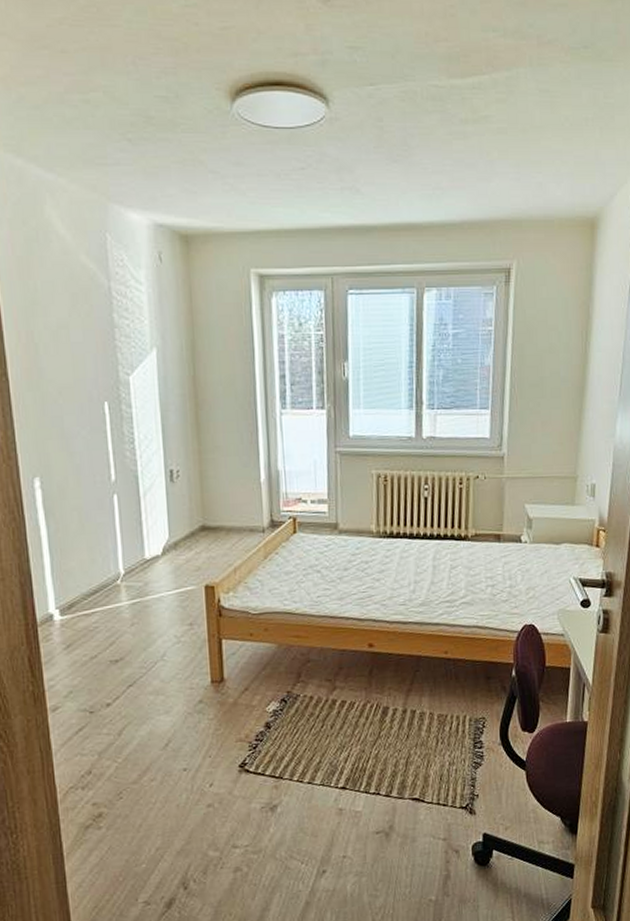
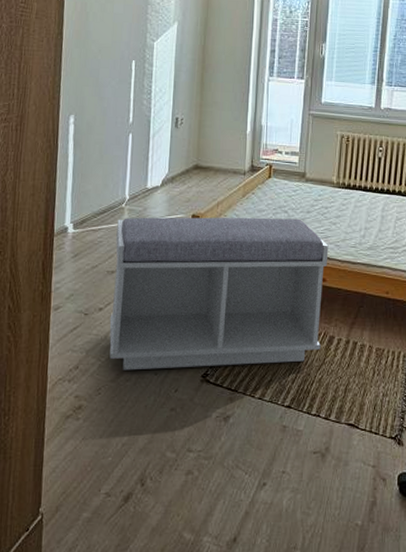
bench: none [114,578,374,770] -> present [109,217,329,371]

